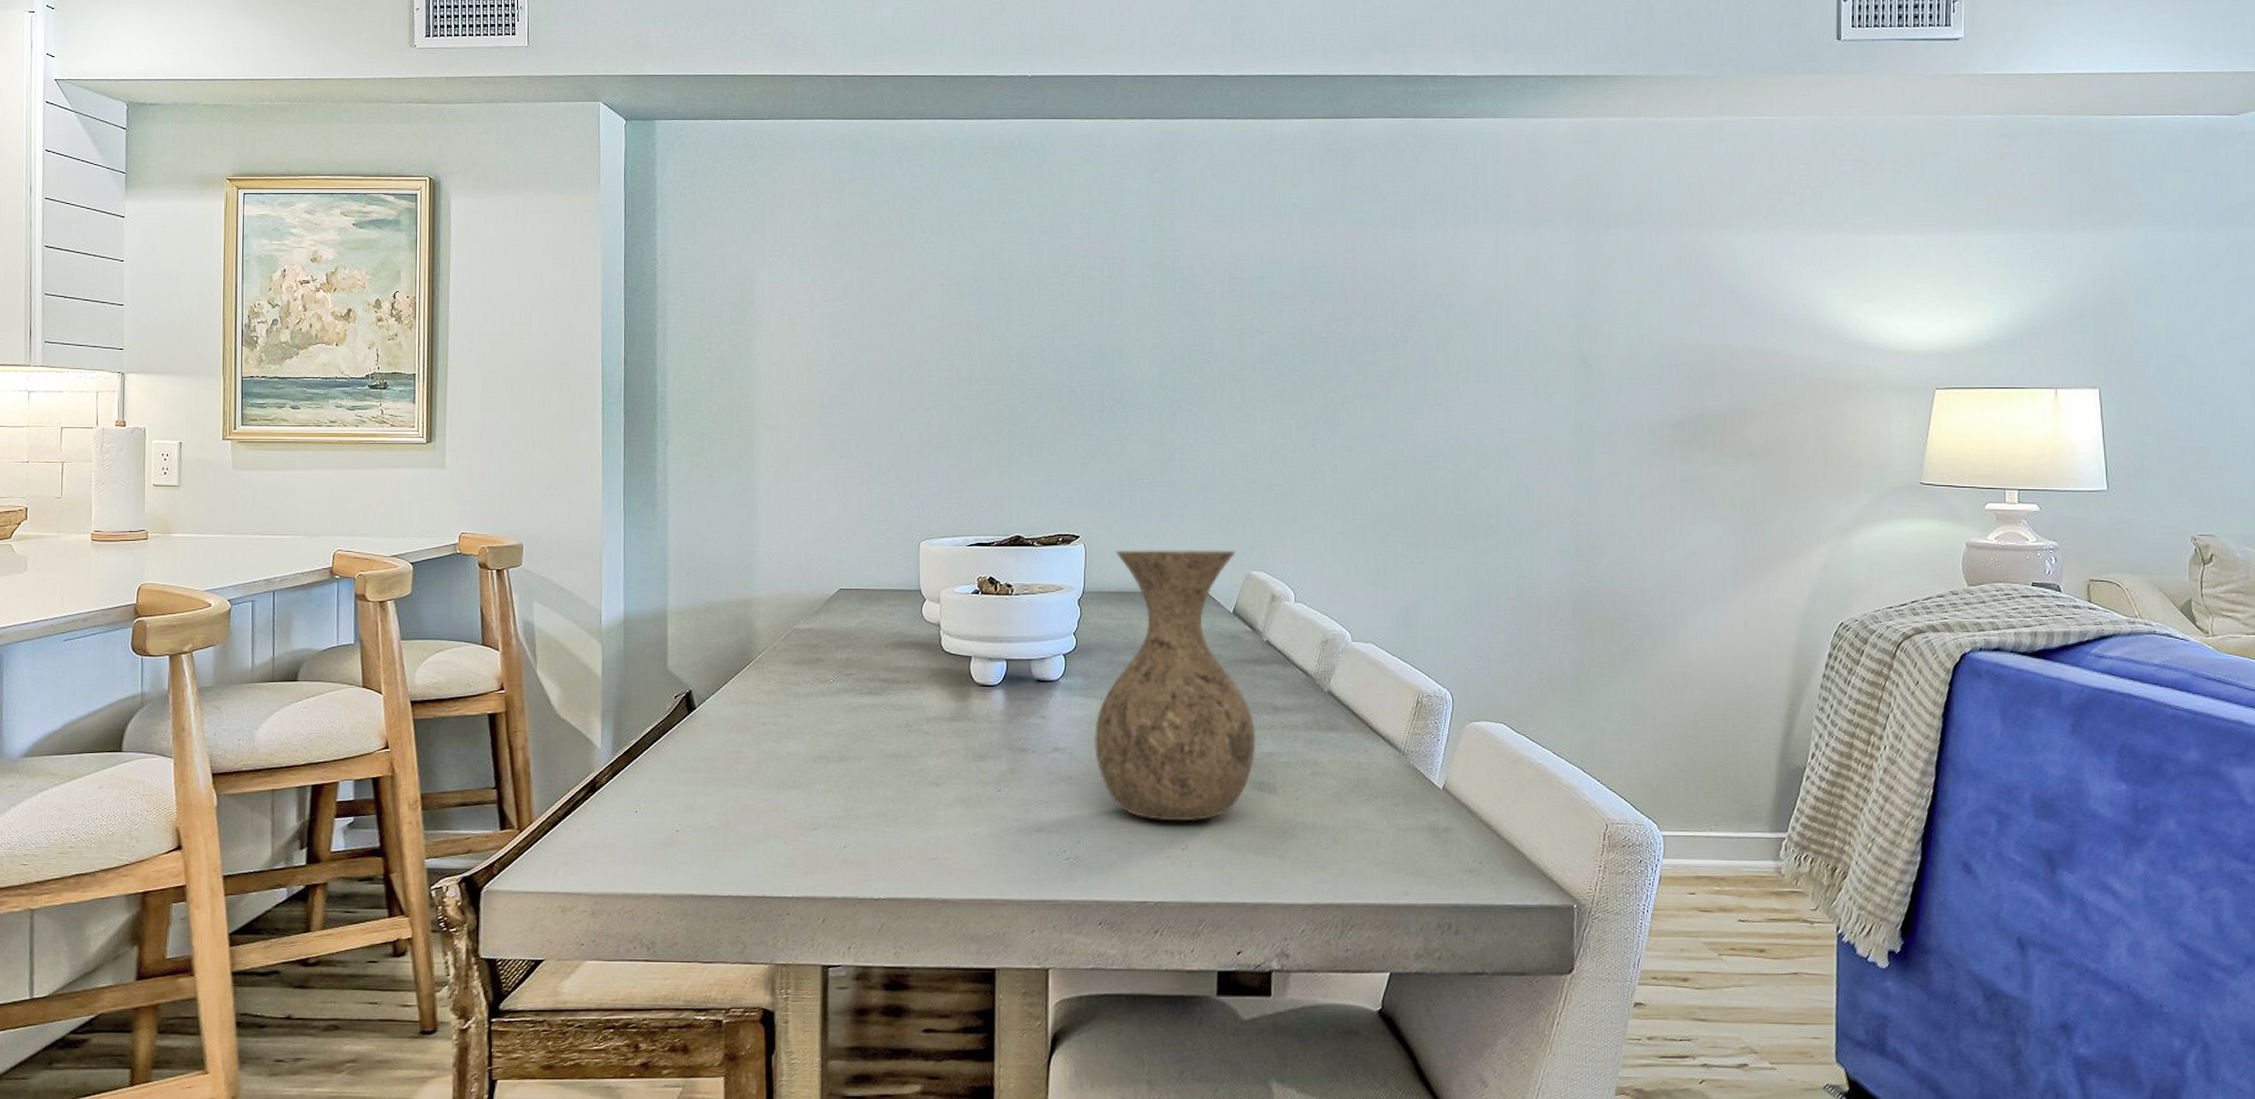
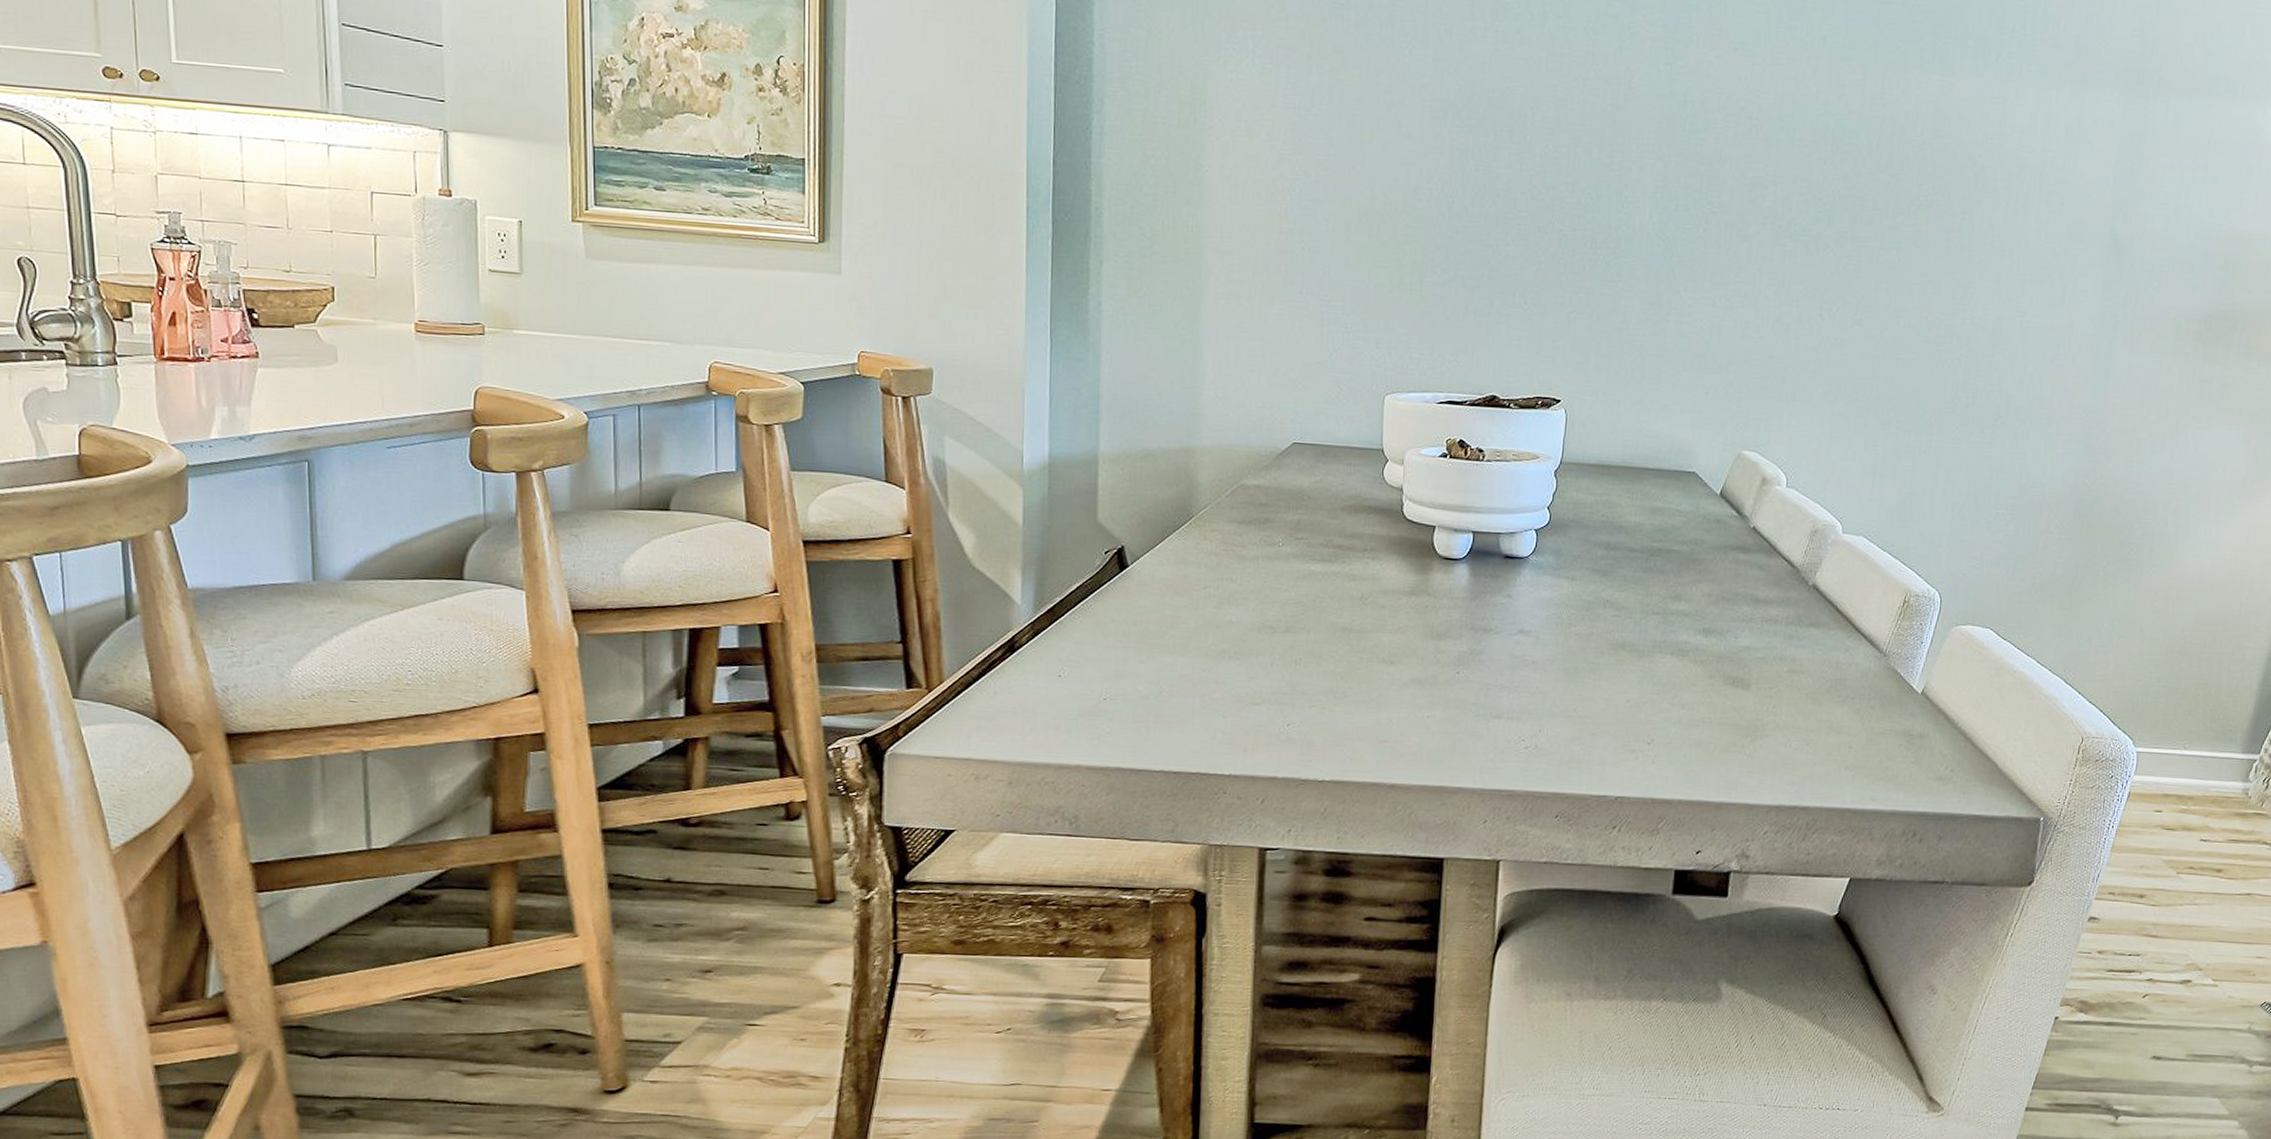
vase: present [1095,550,1256,822] -> none [1562,419,1734,715]

